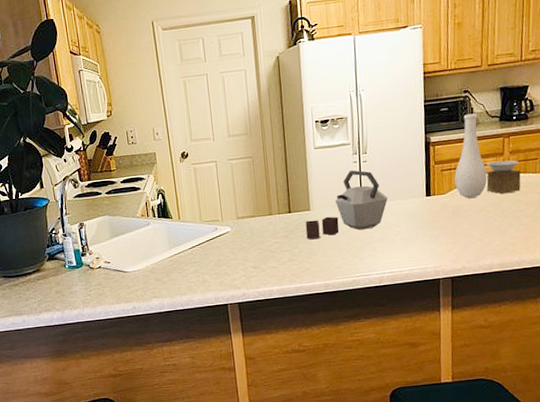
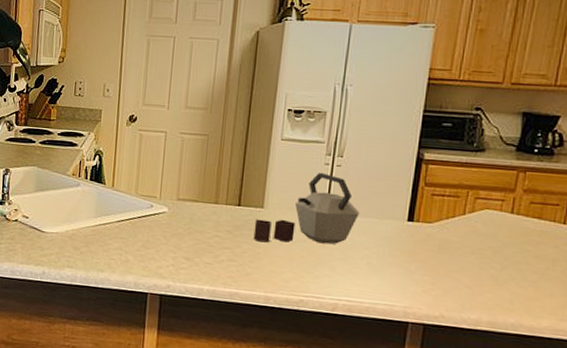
vase: present [454,113,521,198] -> none [446,135,535,240]

